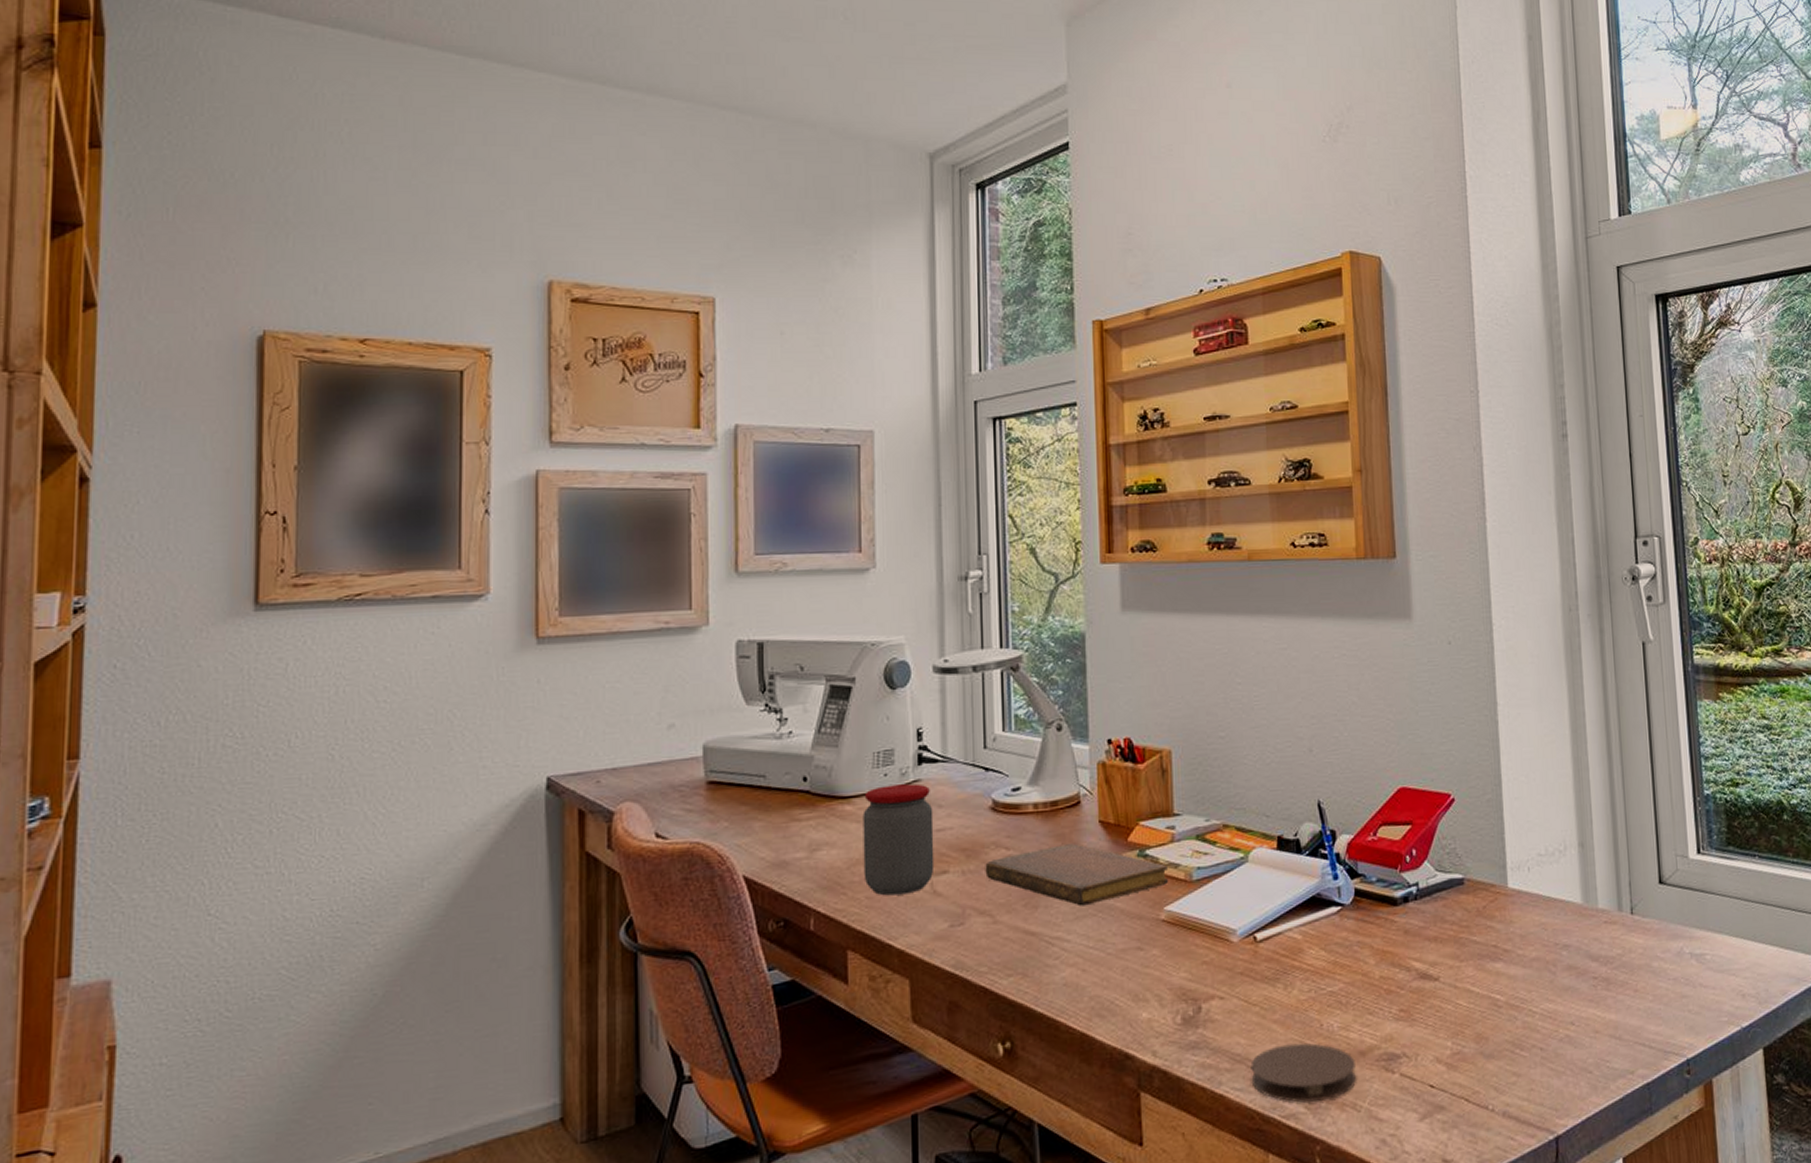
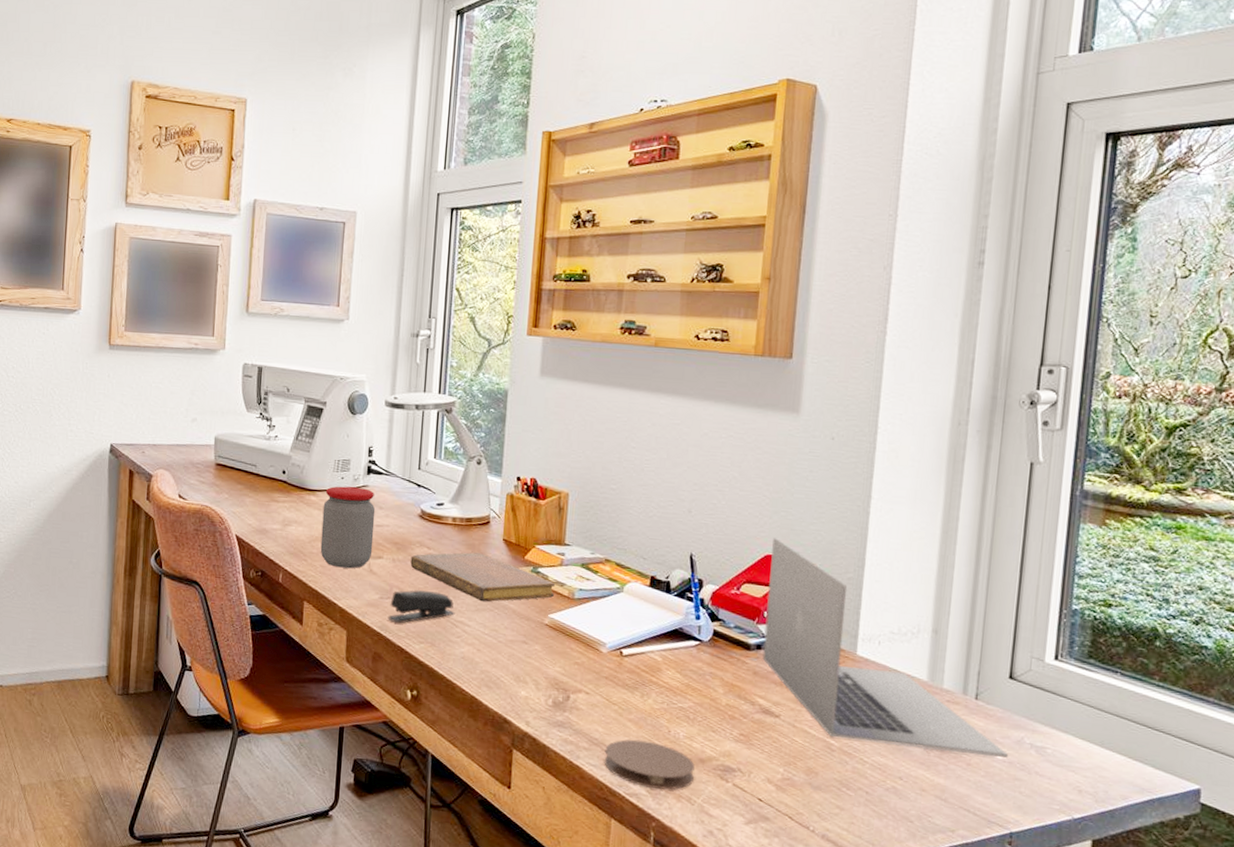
stapler: none [962,904,1050,956] -> present [387,590,455,624]
laptop: none [1404,767,1673,991] -> present [762,538,1009,758]

